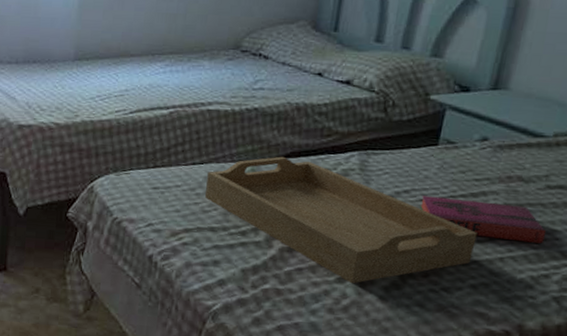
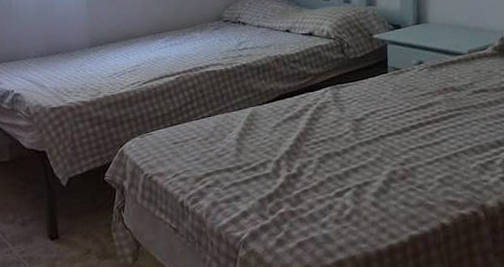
serving tray: present [205,156,477,284] -> none [216,100,434,196]
hardback book: present [419,195,546,244] -> none [385,110,483,140]

